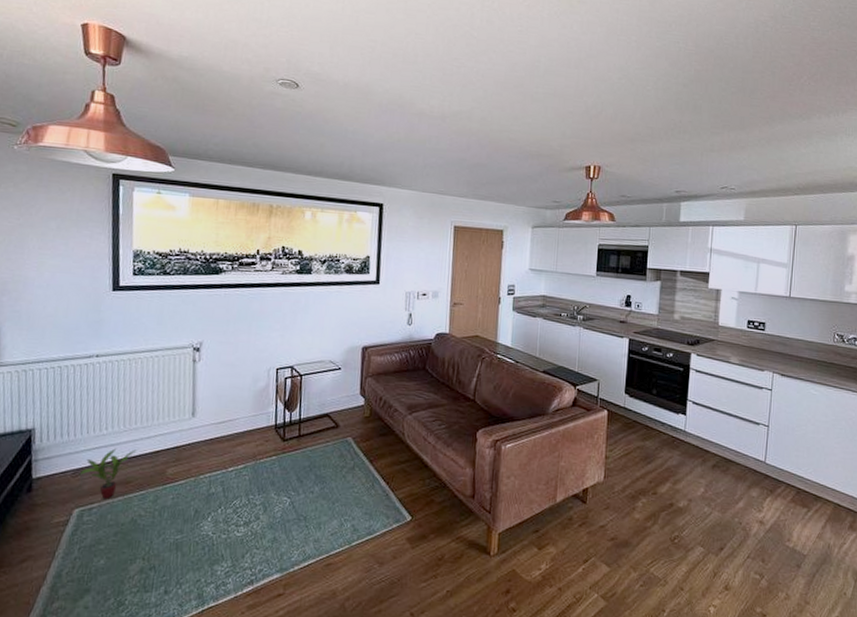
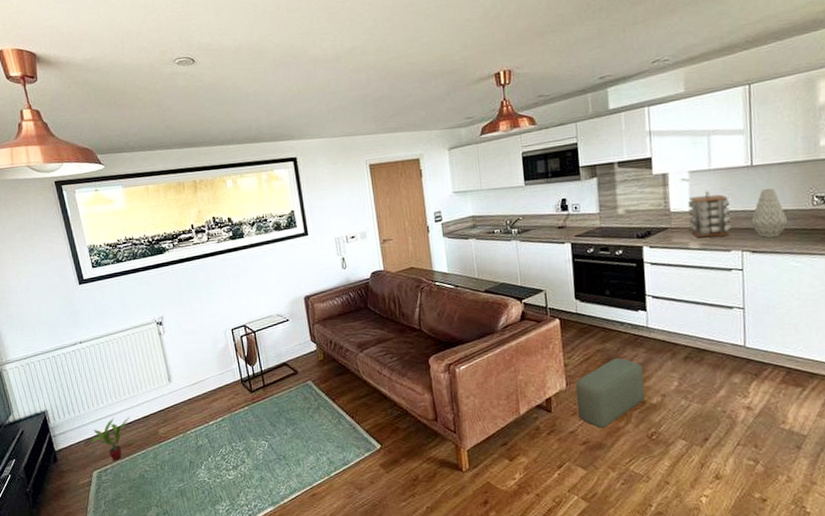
pouf: none [610,456,676,526] -> present [575,357,645,428]
spice rack: none [732,311,769,356] -> present [687,190,731,238]
vase: none [782,320,813,366] -> present [750,188,788,238]

